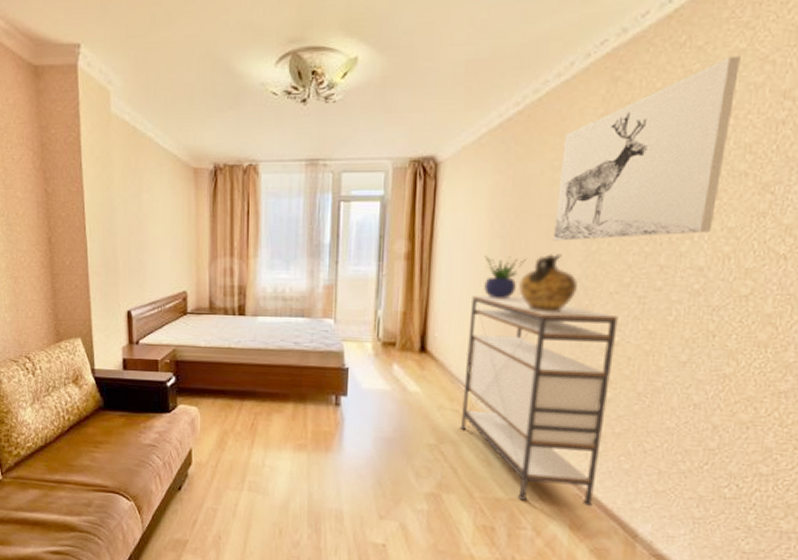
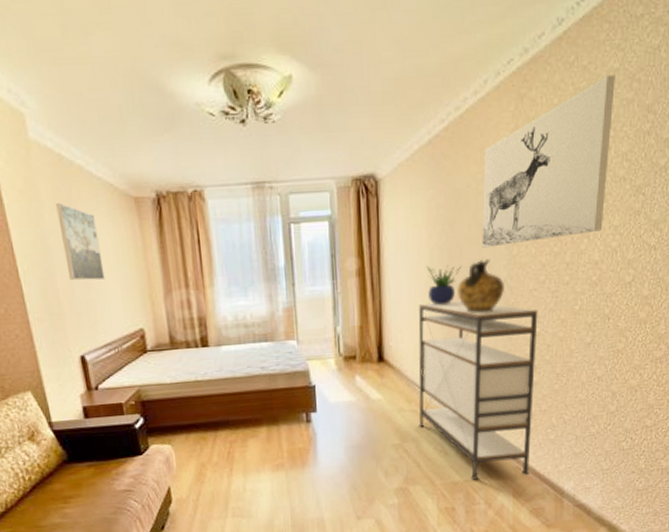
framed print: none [125,170,158,243] -> present [56,203,105,281]

